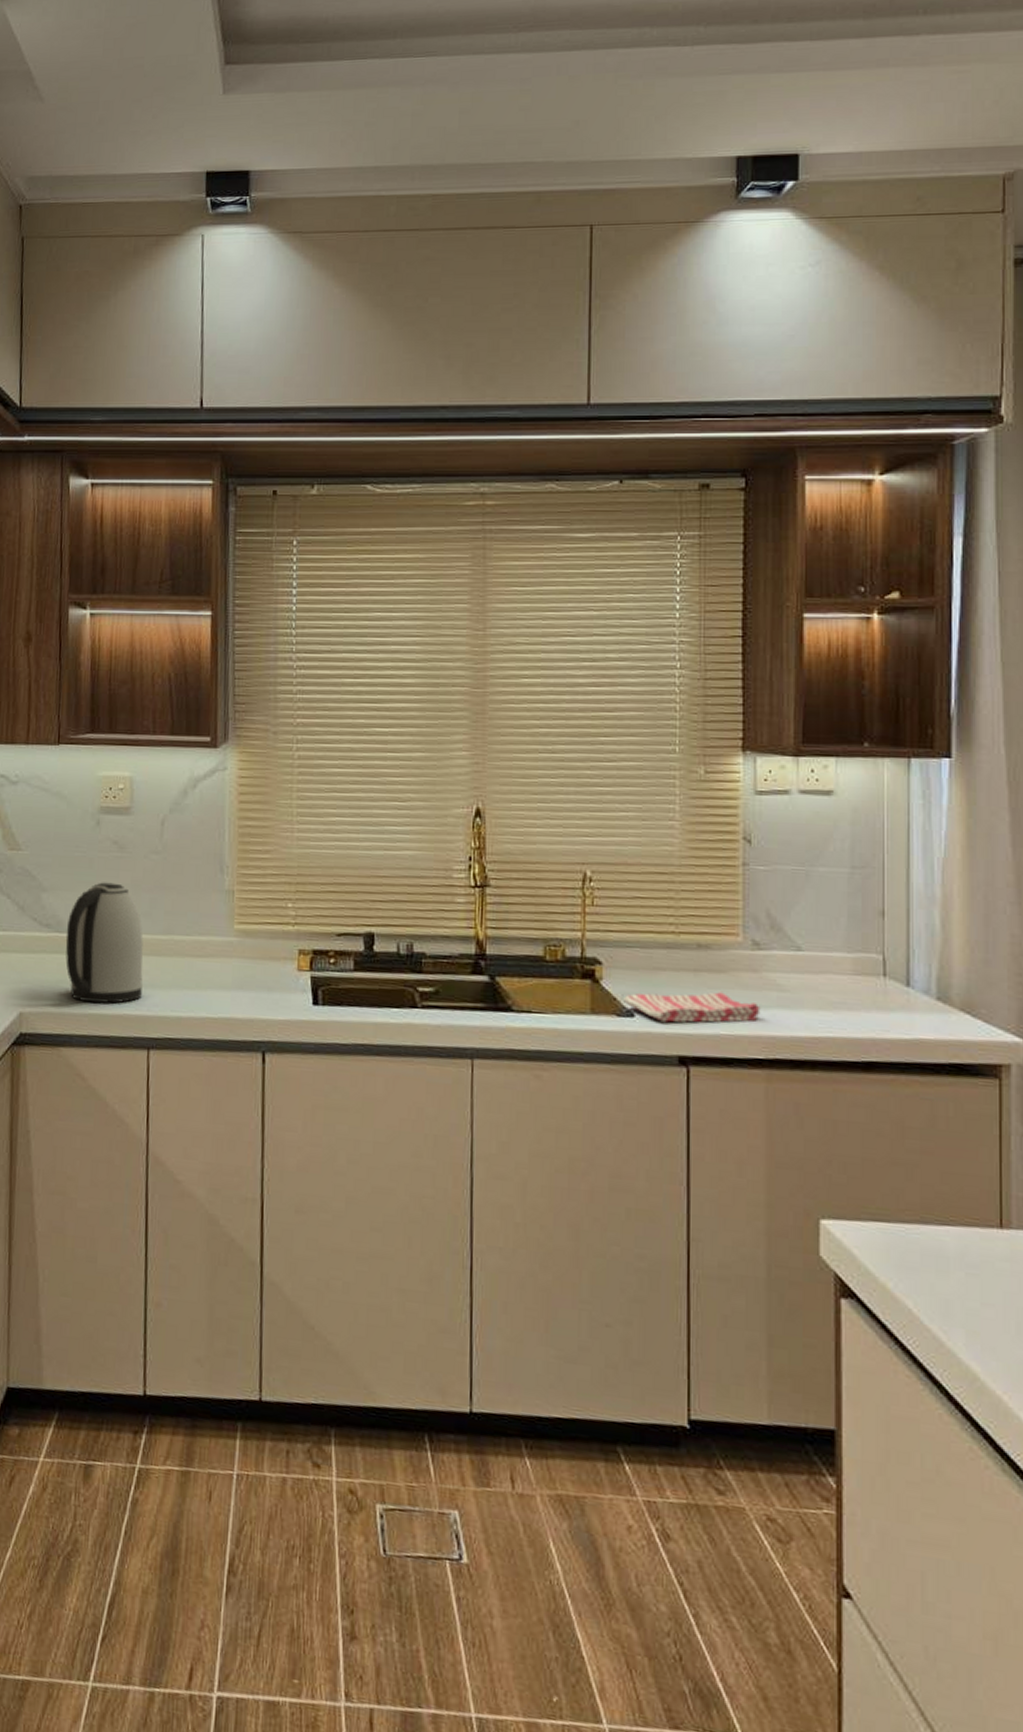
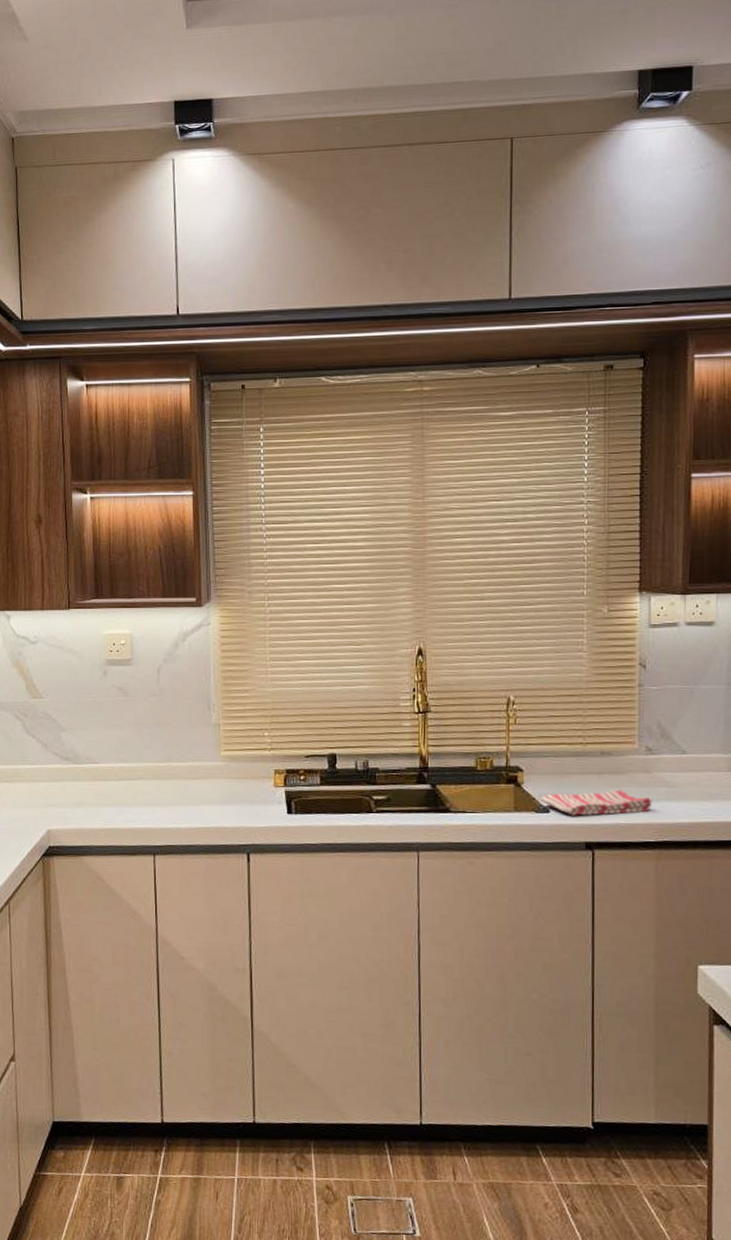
kettle: present [65,882,144,1004] -> none [82,721,147,820]

